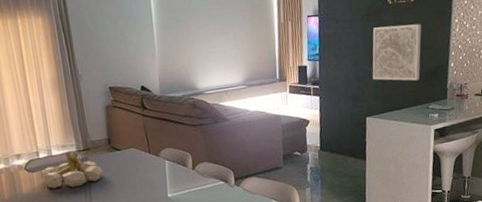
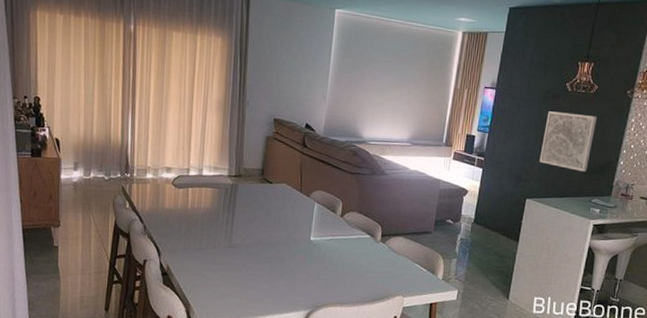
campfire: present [40,150,103,189] -> none [186,175,250,212]

